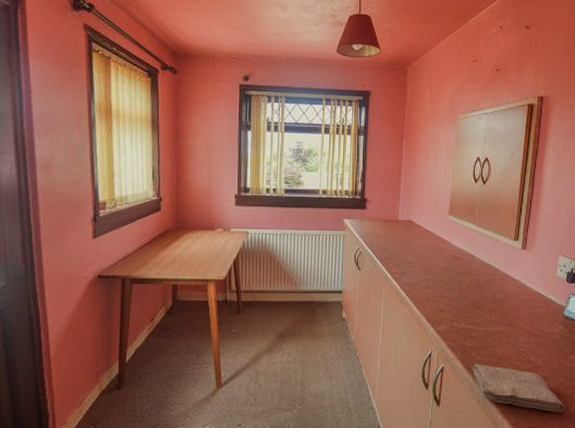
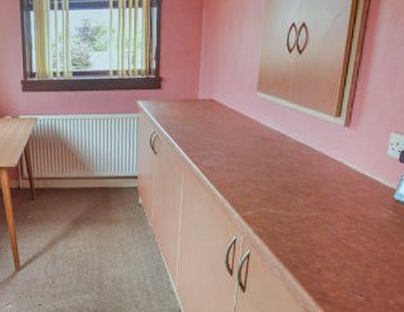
washcloth: present [471,364,565,412] -> none [281,251,391,302]

